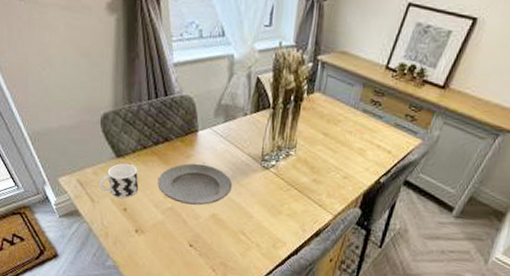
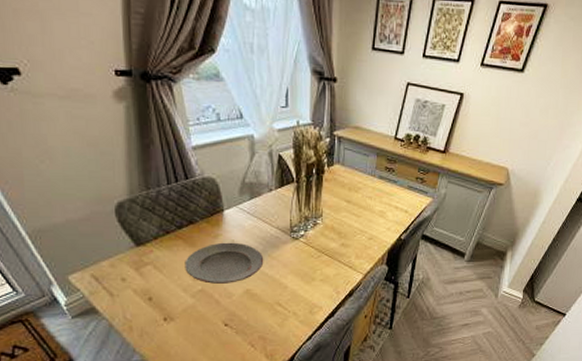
cup: present [99,163,139,199] -> none [118,252,164,287]

